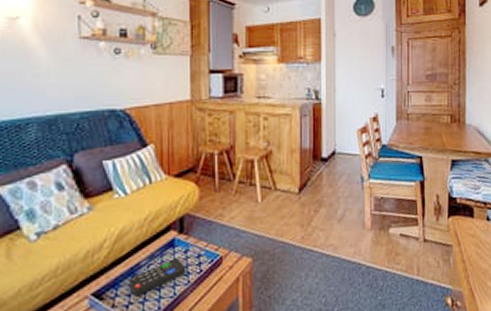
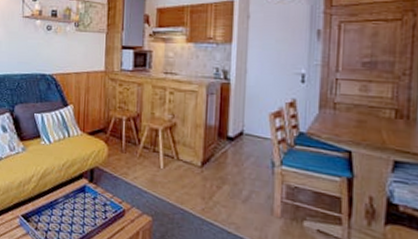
remote control: present [129,258,186,297] -> none [49,202,94,226]

